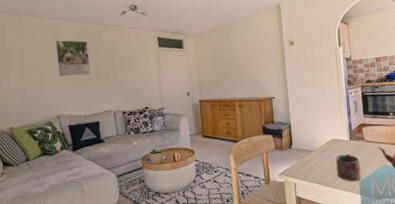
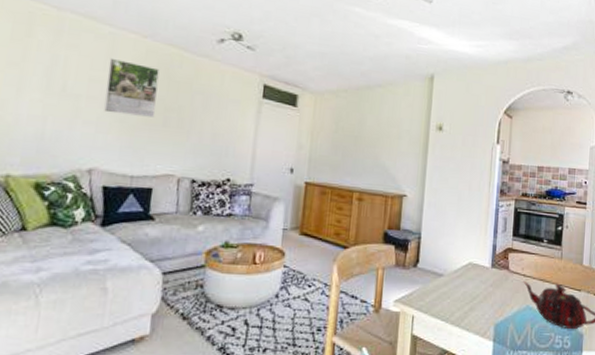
mug: present [336,154,362,182] -> none [469,284,500,323]

